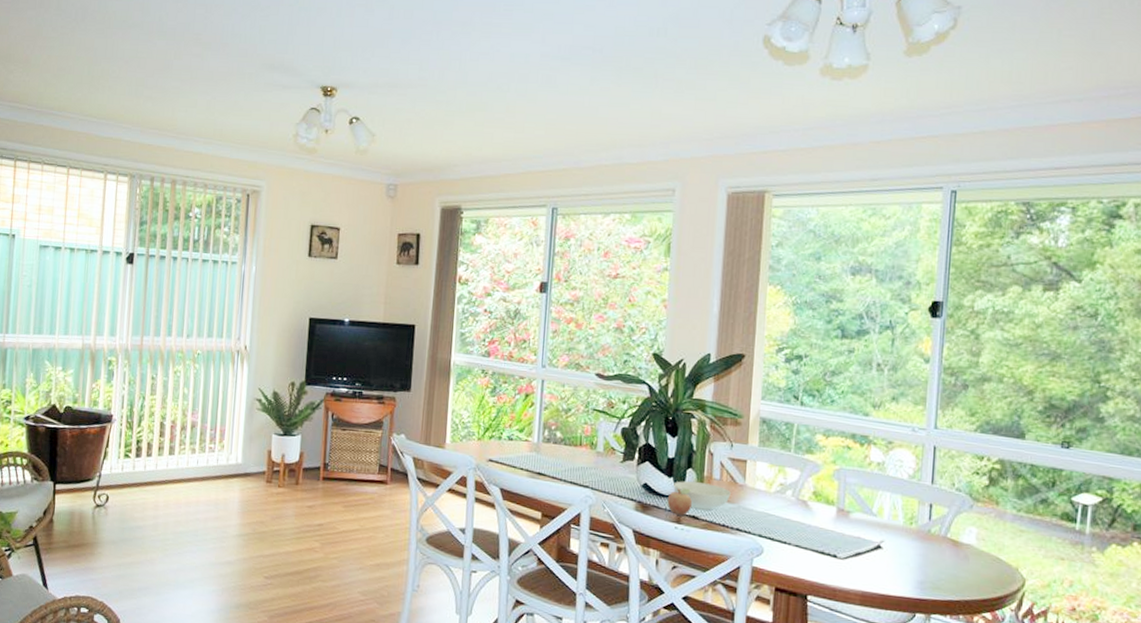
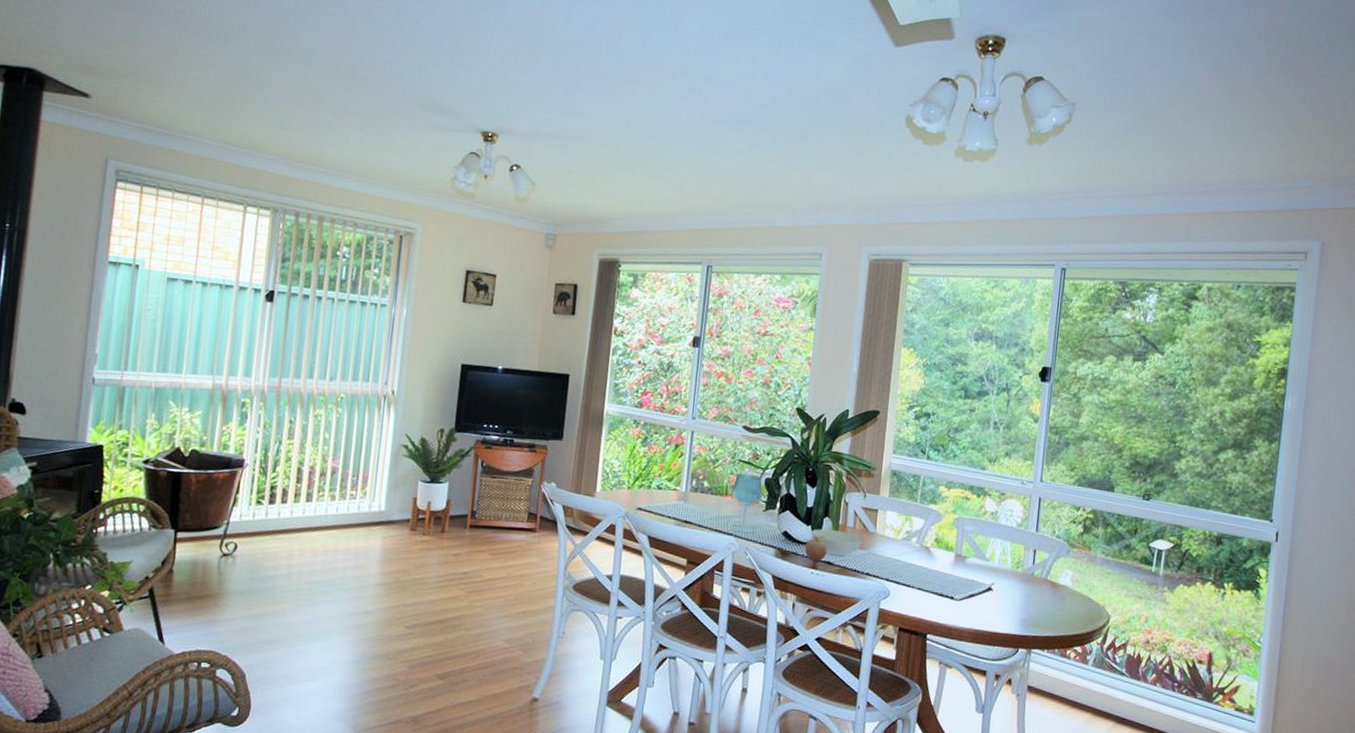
wine glass: none [585,422,620,487] -> present [731,473,763,534]

